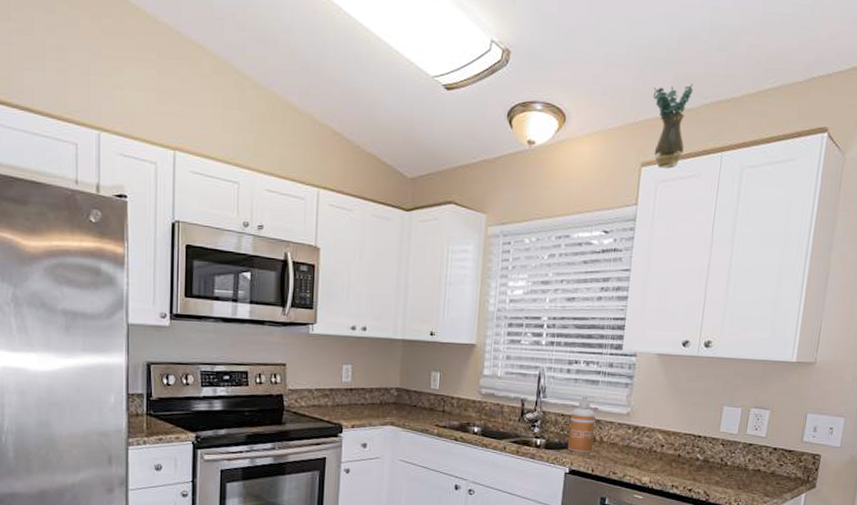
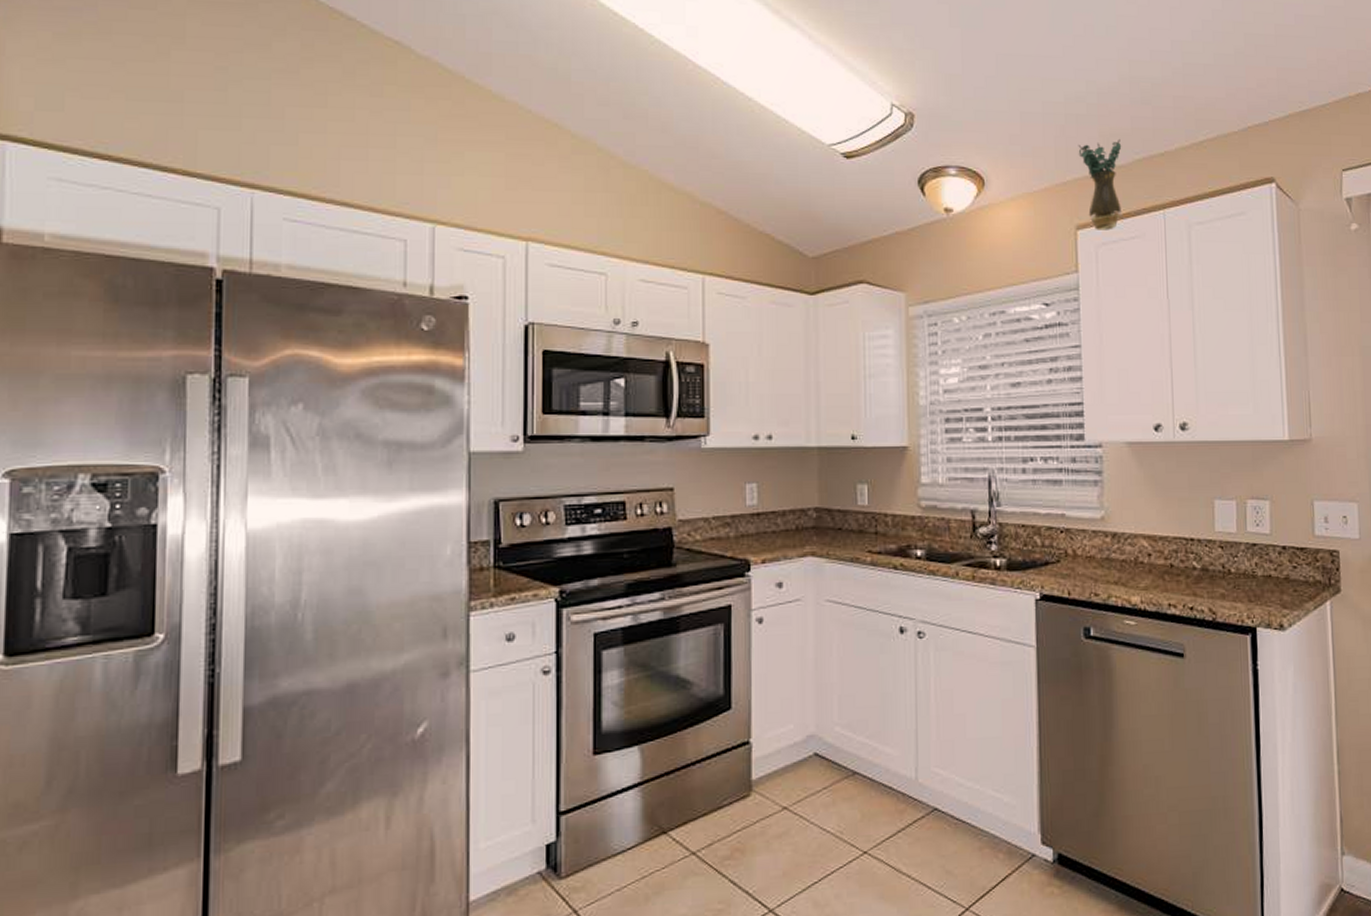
soap dispenser: present [567,395,596,454] -> none [1033,498,1065,573]

